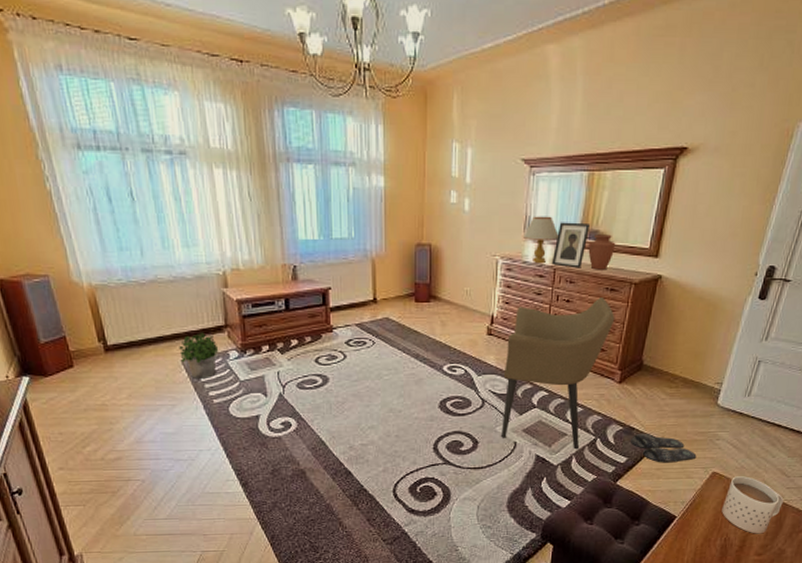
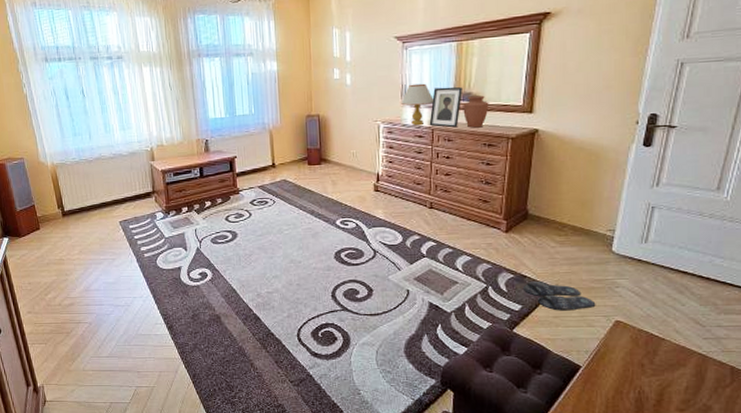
potted plant: present [179,332,219,380] -> none [117,198,148,238]
armchair: present [501,296,615,450] -> none [392,151,496,297]
mug: present [722,476,784,534] -> none [631,325,701,388]

